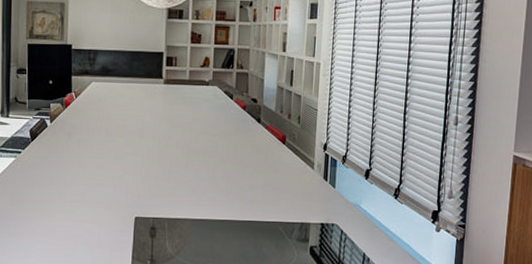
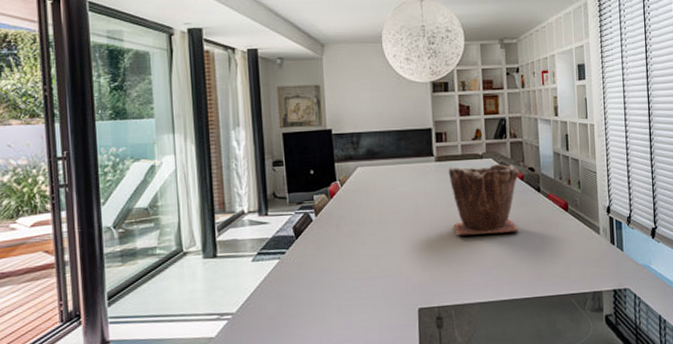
plant pot: none [175,90,242,159] -> present [448,163,520,236]

